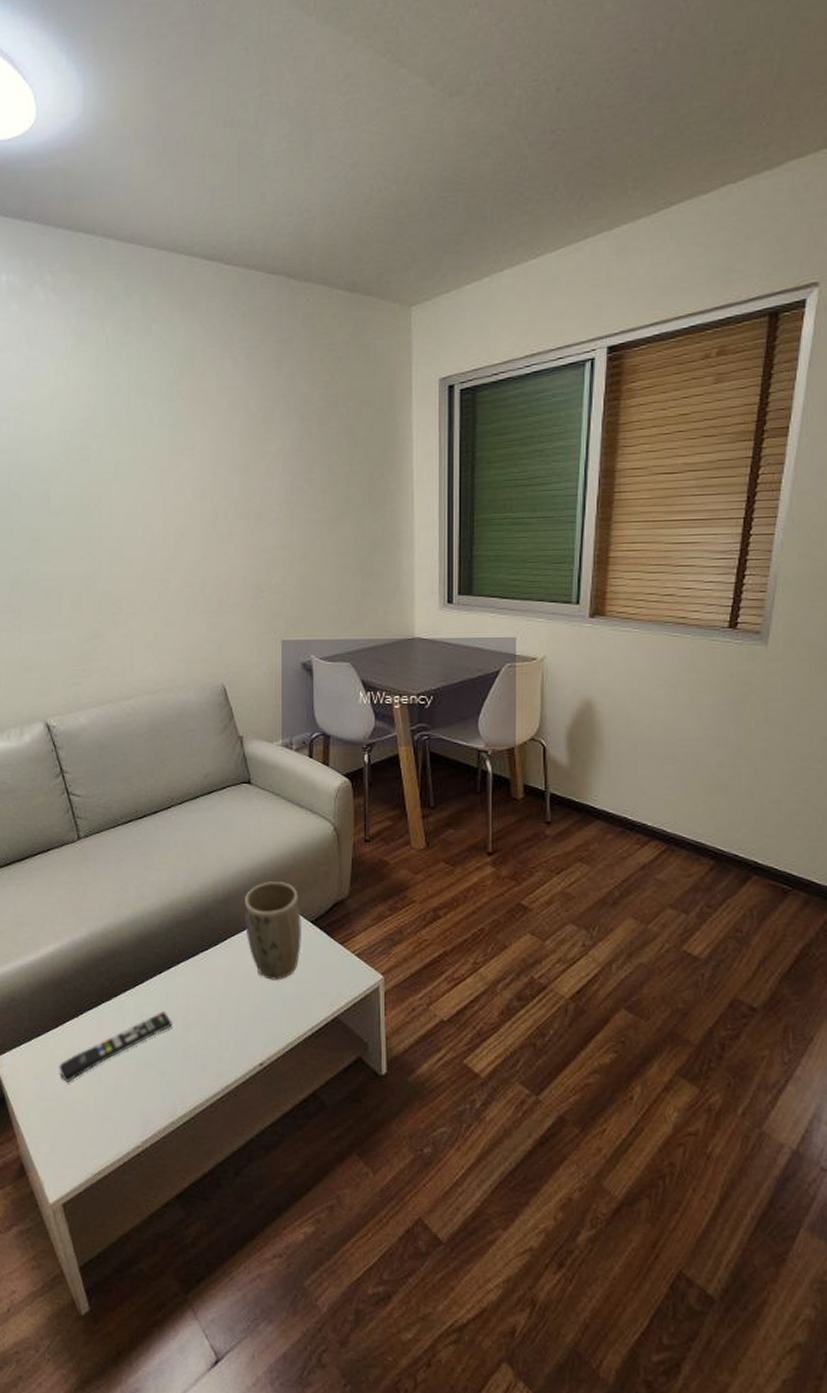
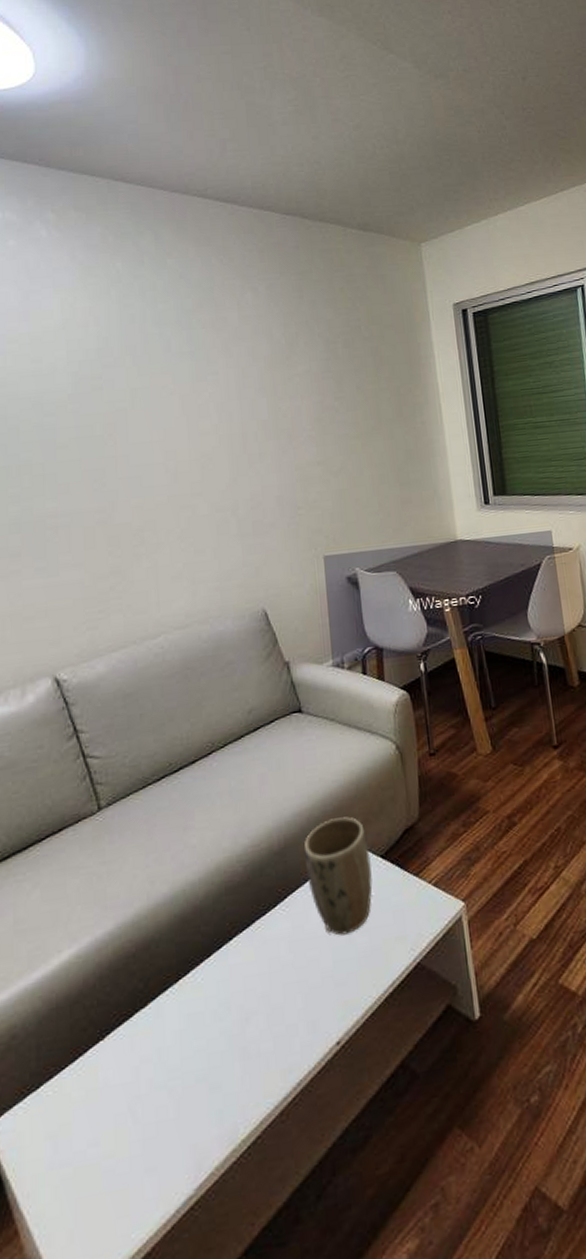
remote control: present [59,1010,172,1082] -> none [79,1003,227,1134]

